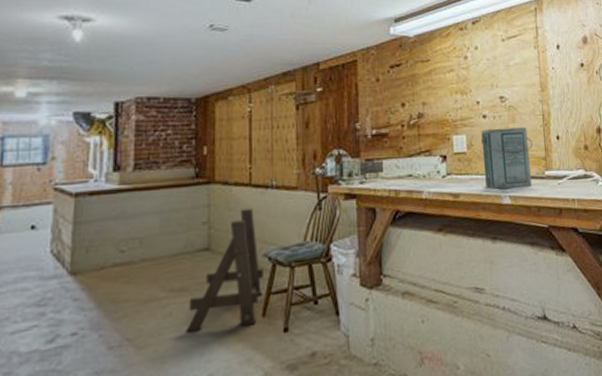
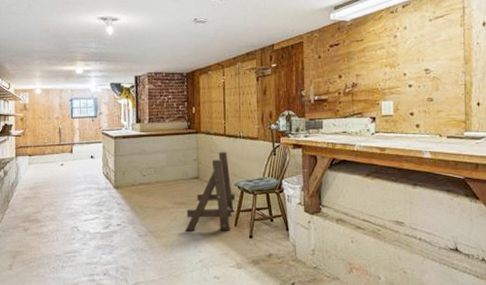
paint can: present [481,127,533,190] -> none [407,95,454,146]

